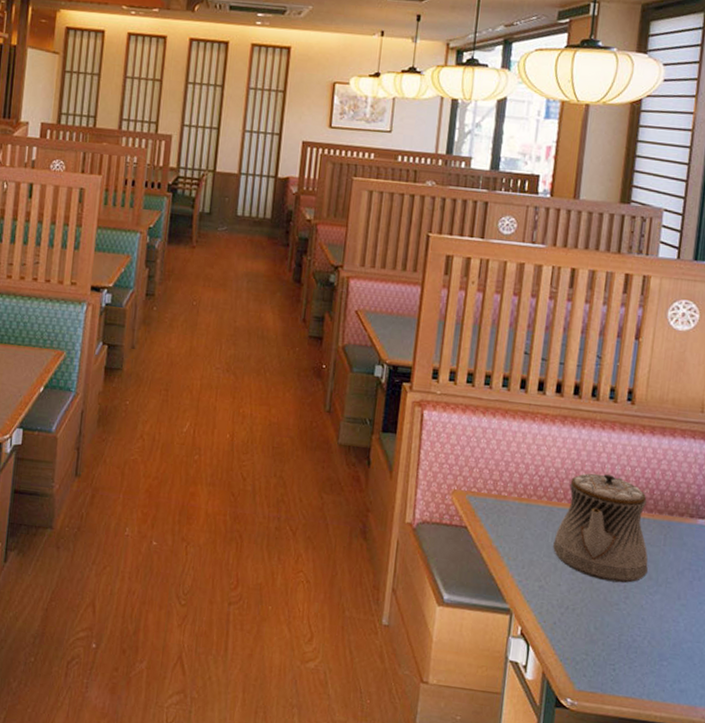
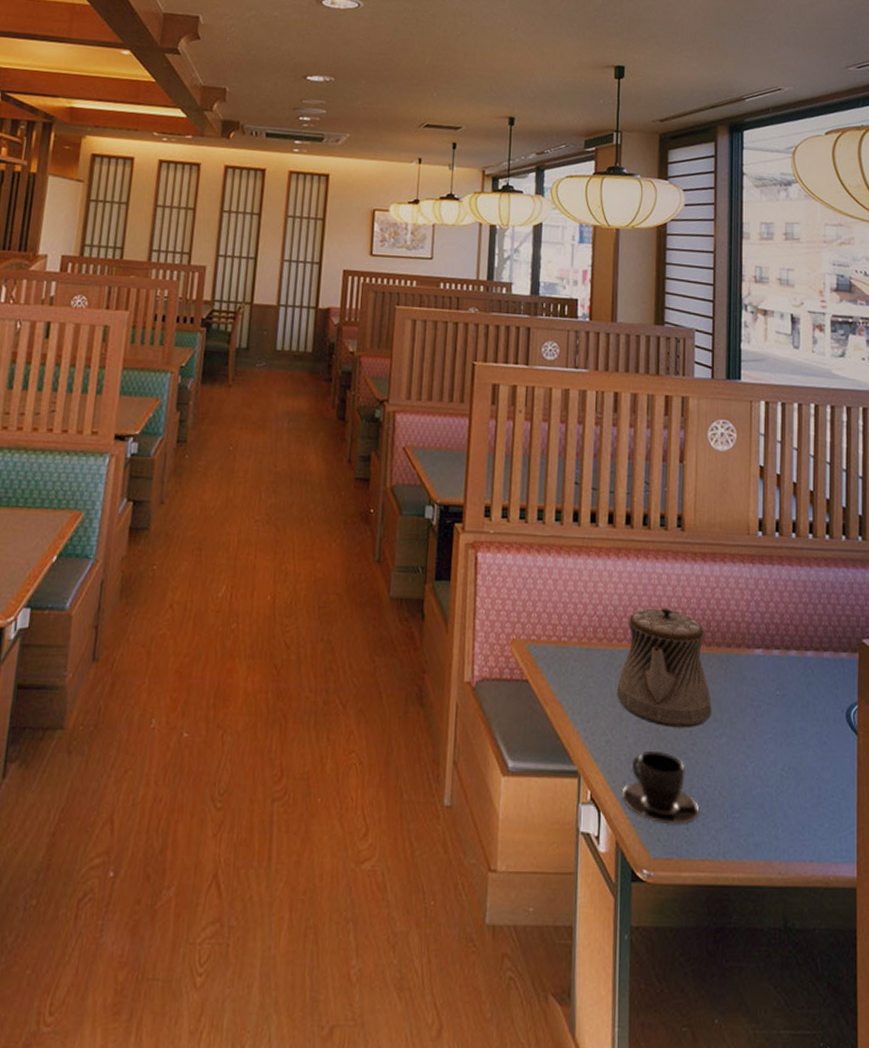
teacup: none [551,599,628,666] -> present [621,750,700,825]

